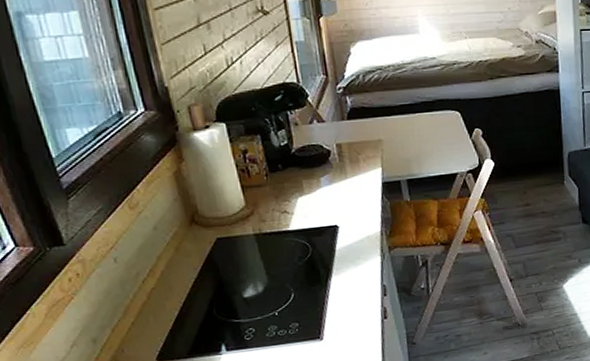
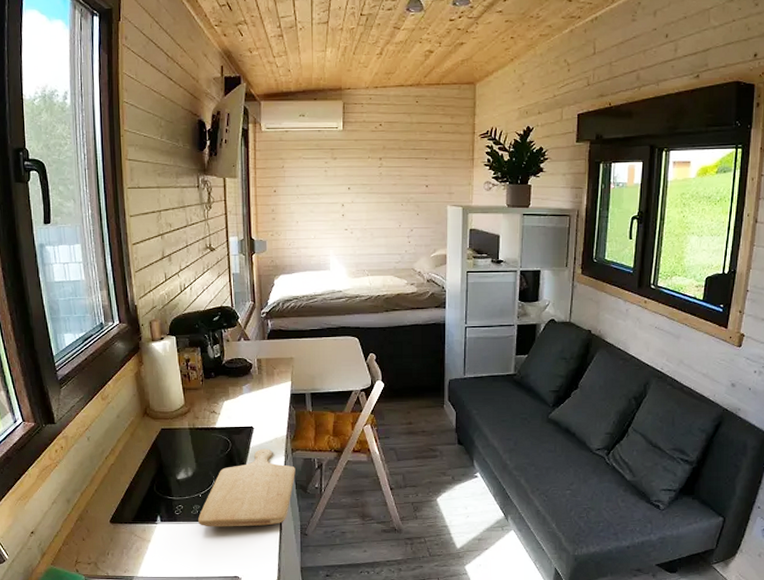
chopping board: none [276,249,396,350] -> present [198,448,296,527]

